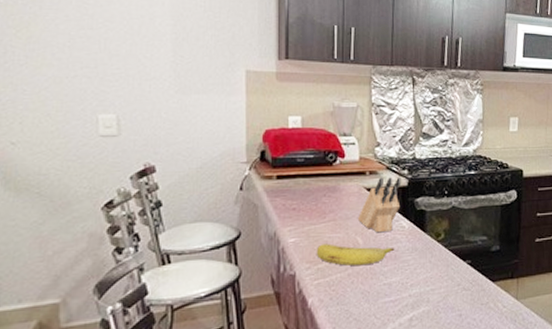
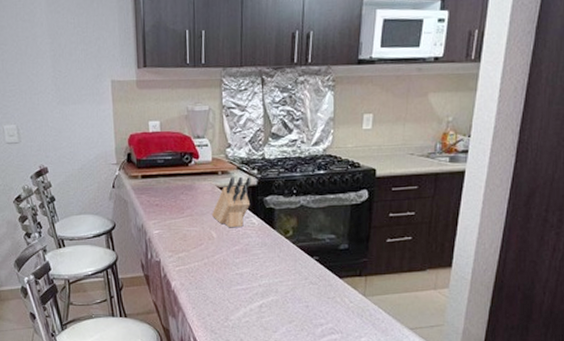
fruit: present [316,243,395,266] -> none [176,236,246,257]

